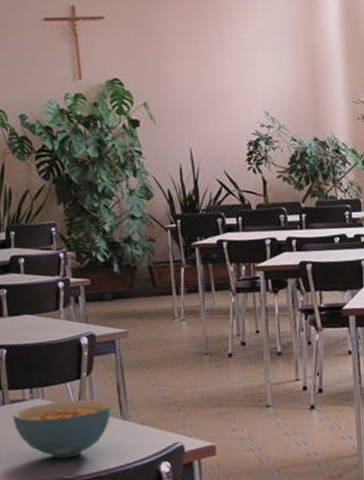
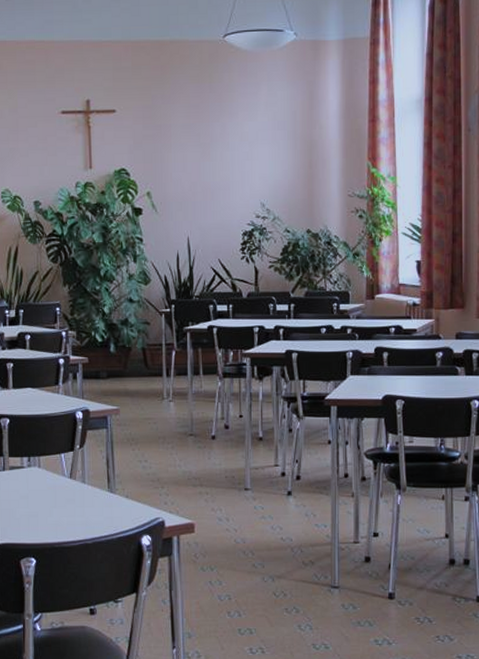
cereal bowl: present [12,399,112,459] -> none [11,470,101,524]

